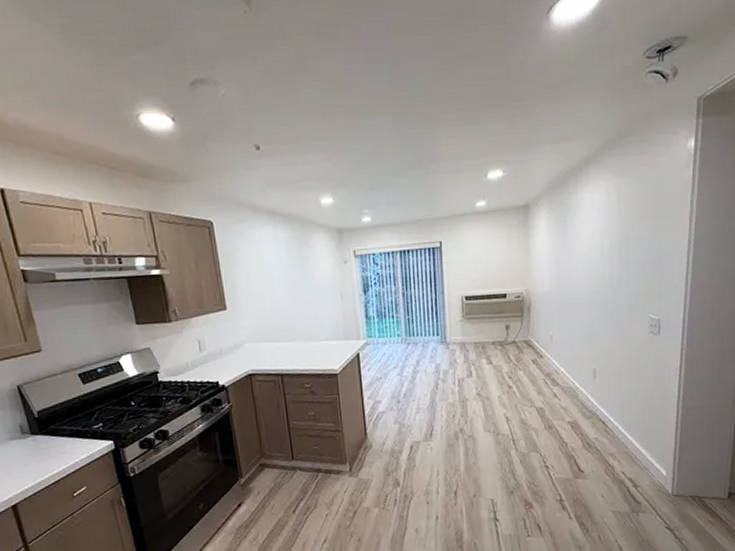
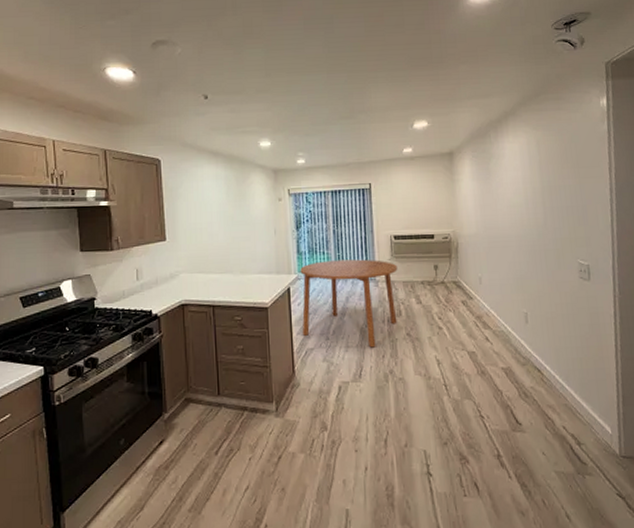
dining table: none [369,321,469,409] -> present [300,259,398,348]

